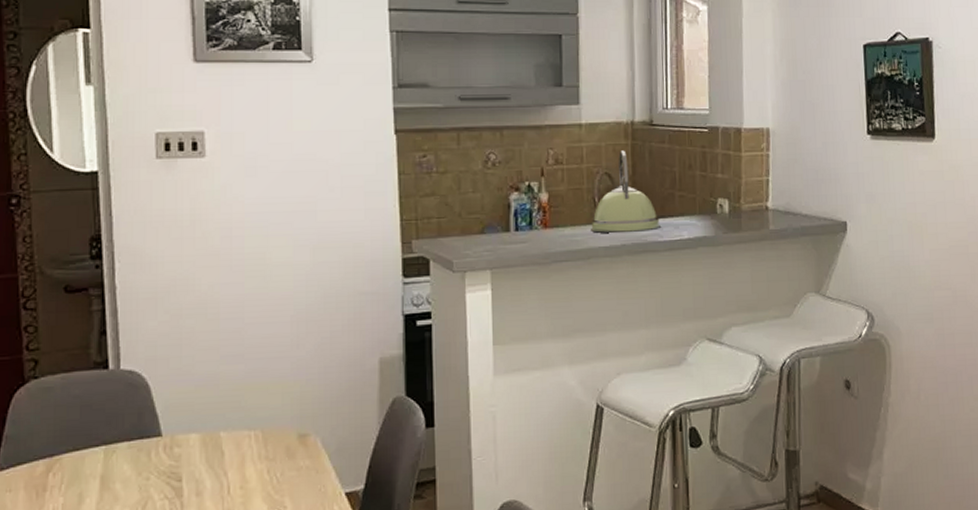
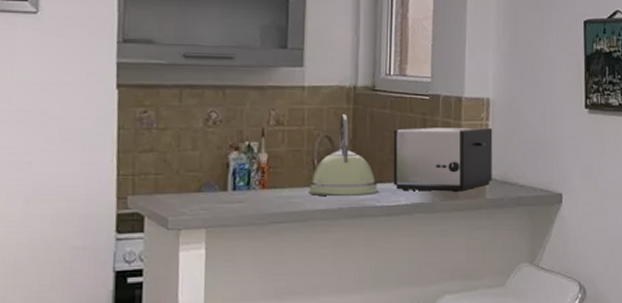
toaster: none [673,157,775,225] -> present [393,127,493,193]

